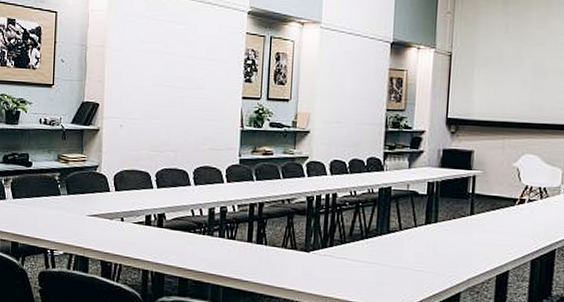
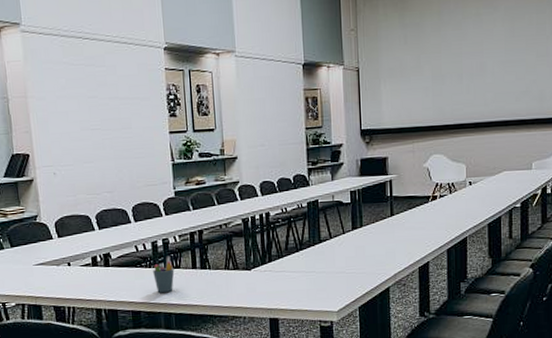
pen holder: none [206,225,229,264] -> present [153,256,175,293]

